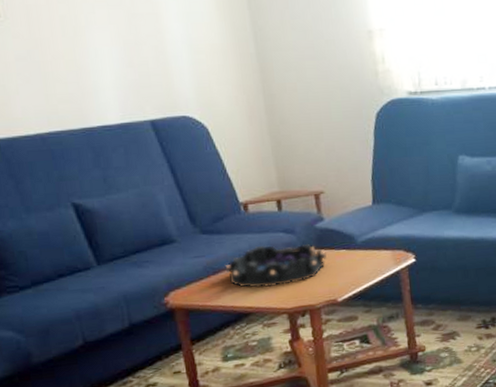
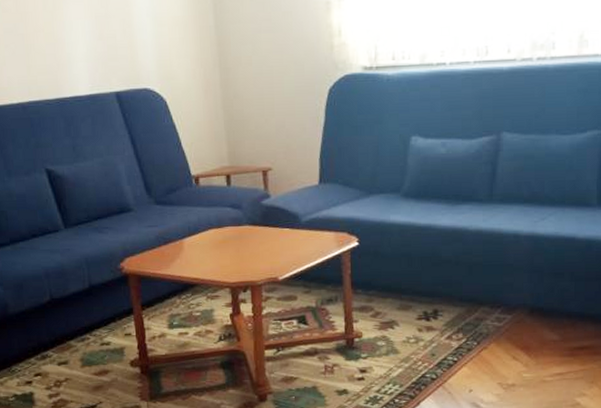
decorative bowl: present [226,243,327,288] -> none [176,218,270,261]

